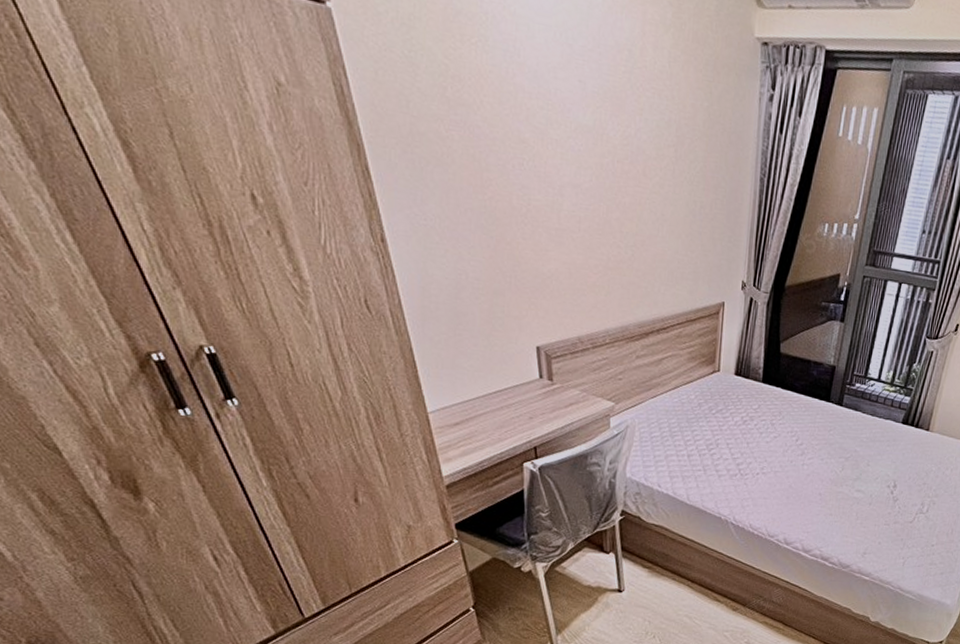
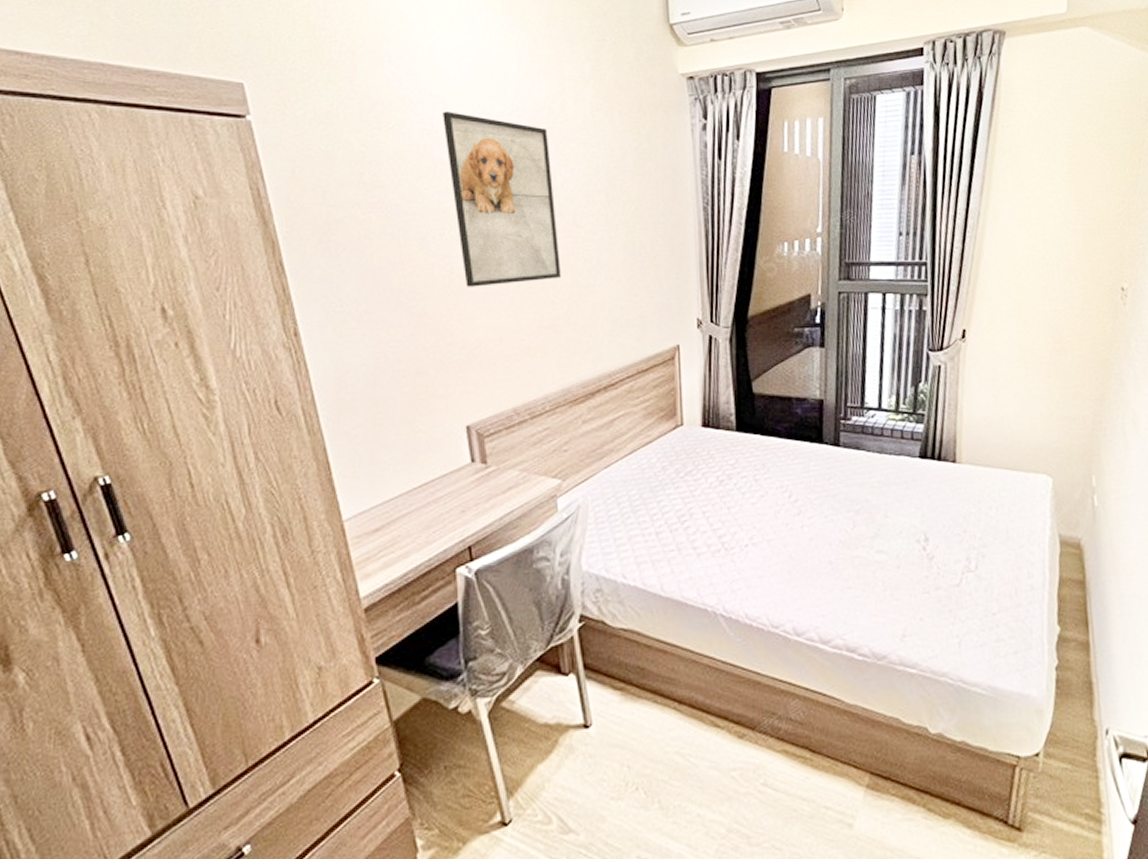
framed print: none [525,35,629,225] -> present [443,112,561,287]

